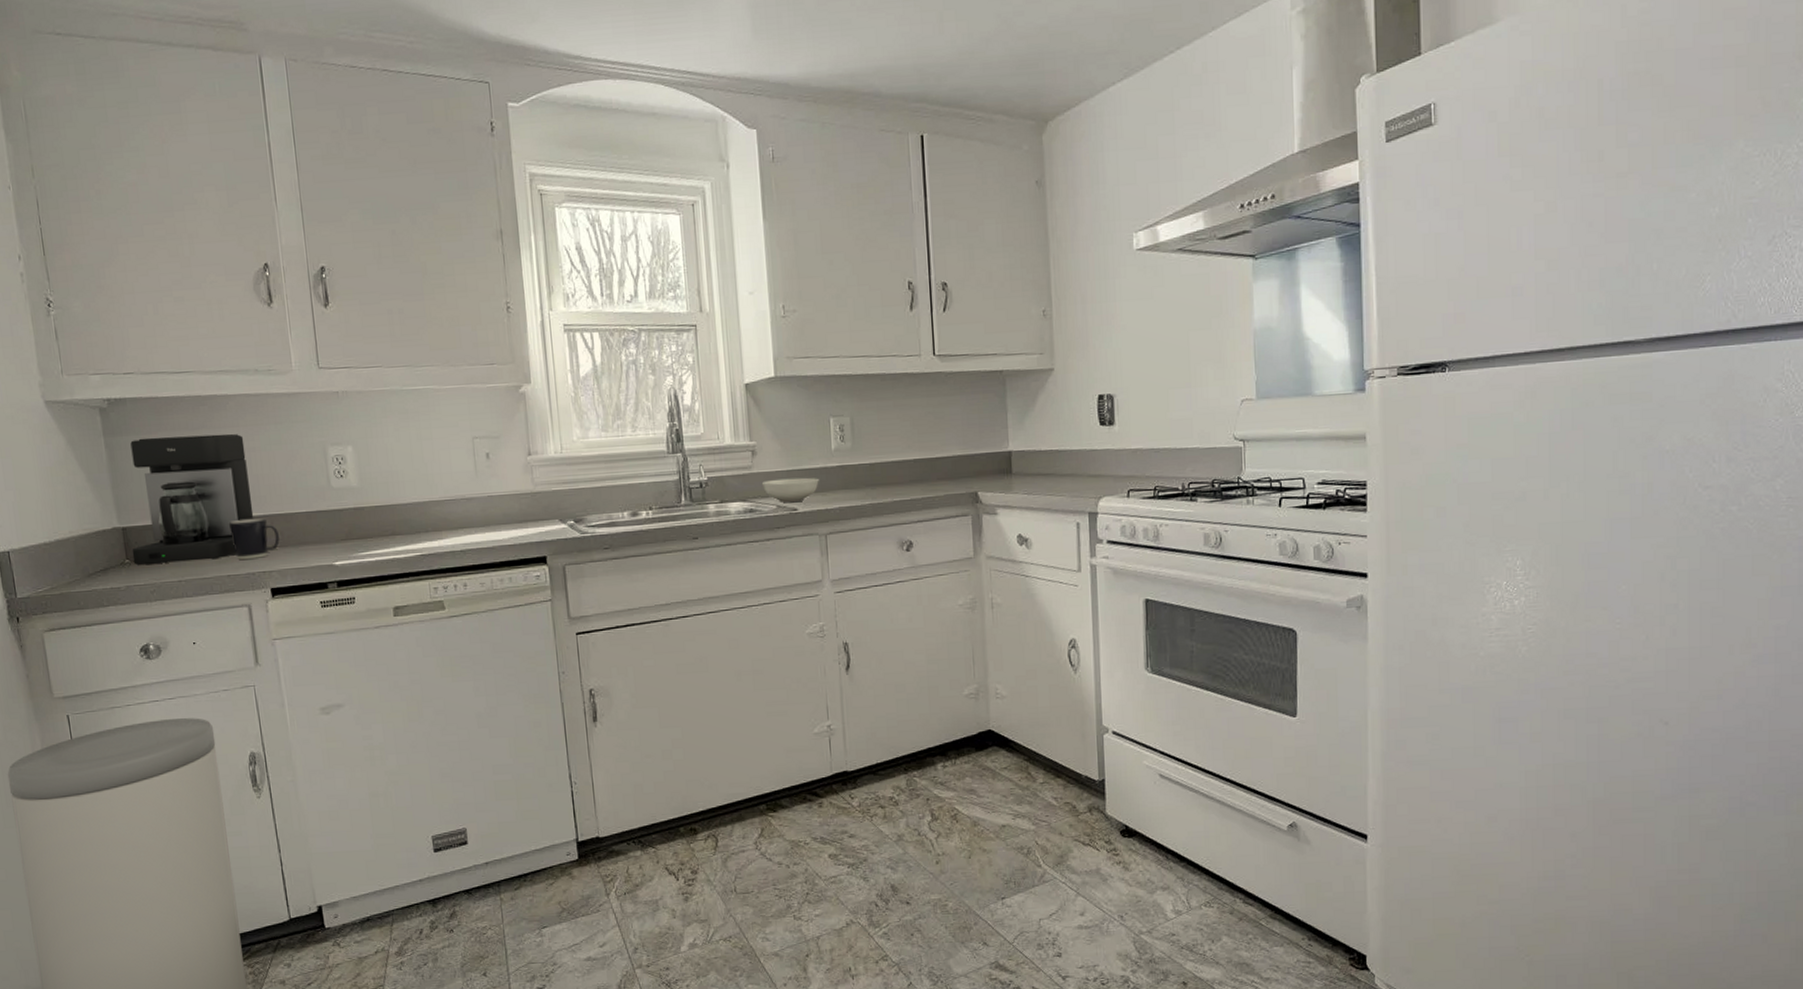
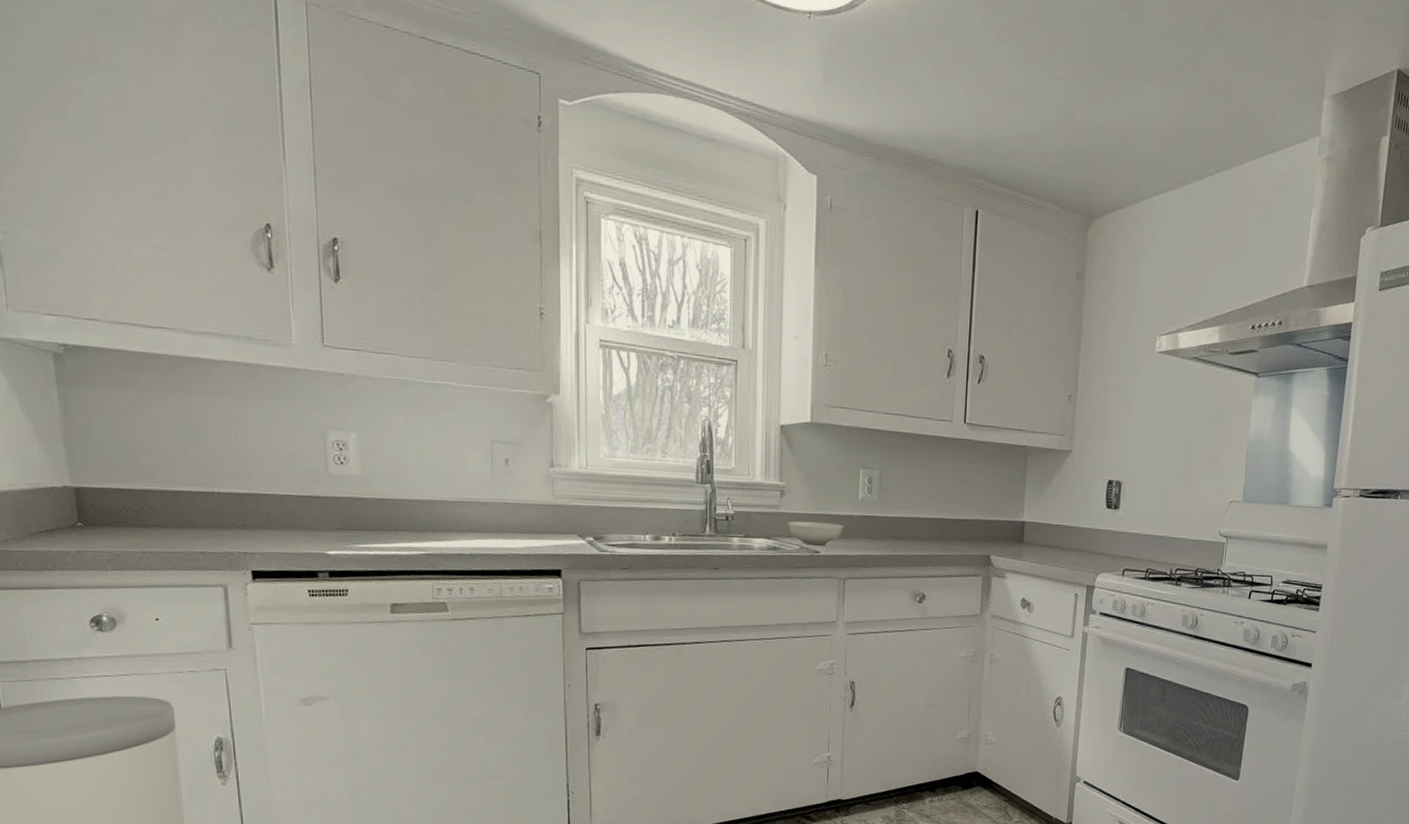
coffee maker: present [130,433,254,565] -> none [86,393,237,534]
mug: present [228,518,280,559] -> none [205,495,265,538]

